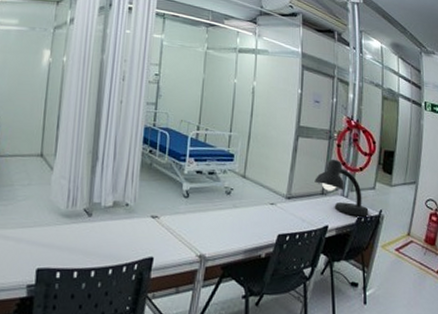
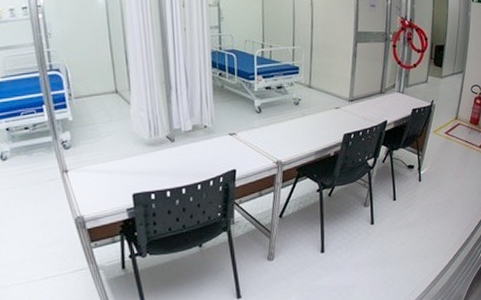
desk lamp: present [314,159,369,217] -> none [373,59,422,109]

